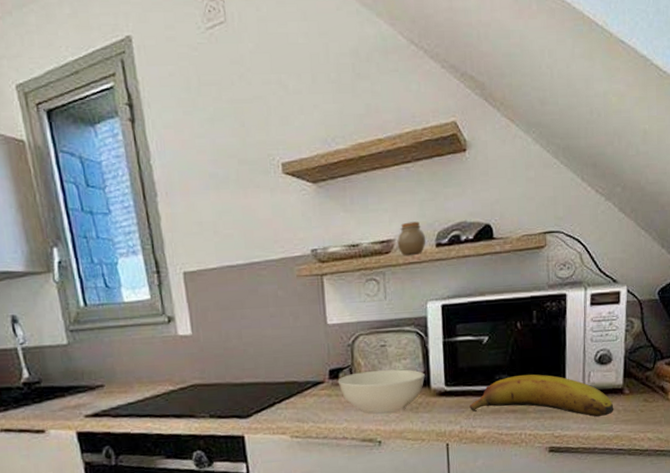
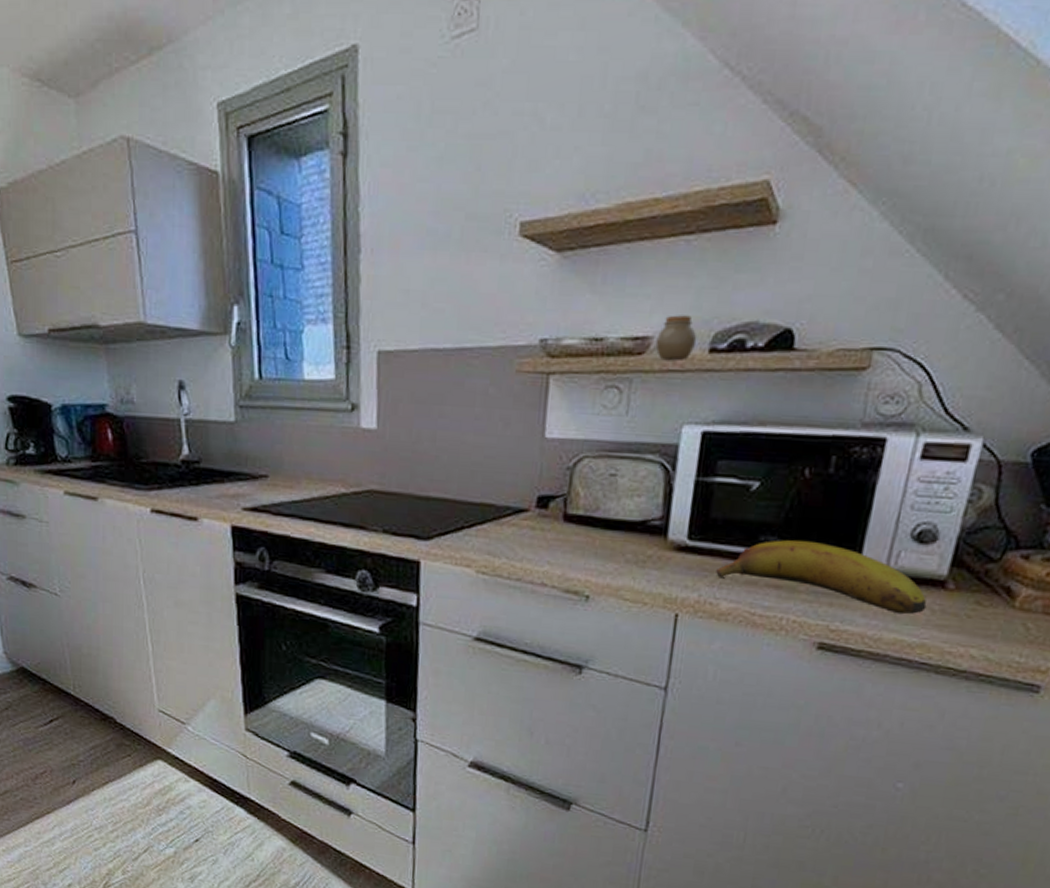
bowl: present [337,369,425,414] -> none [546,504,662,563]

